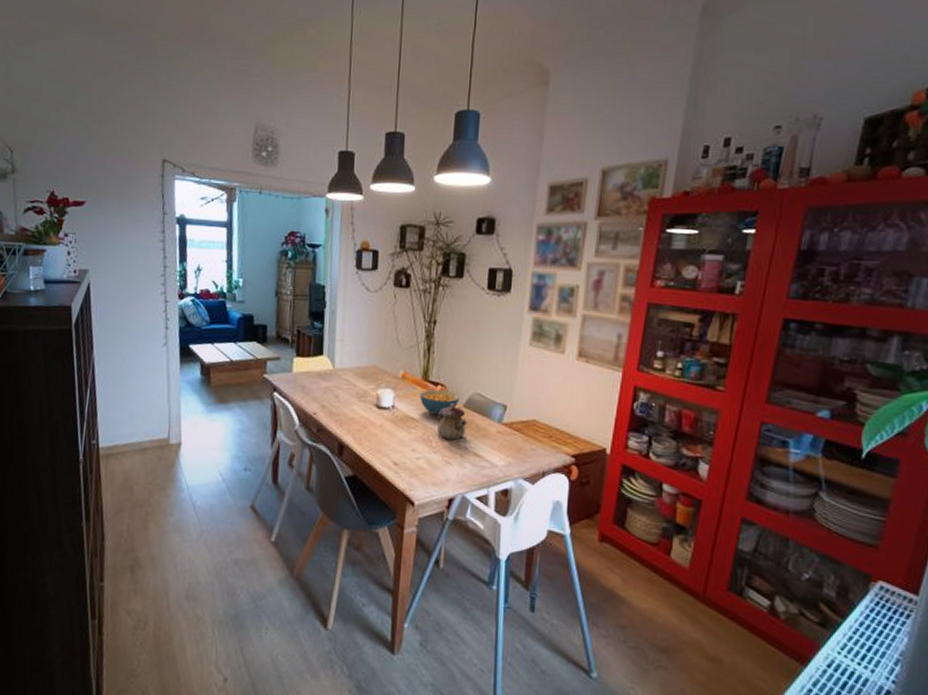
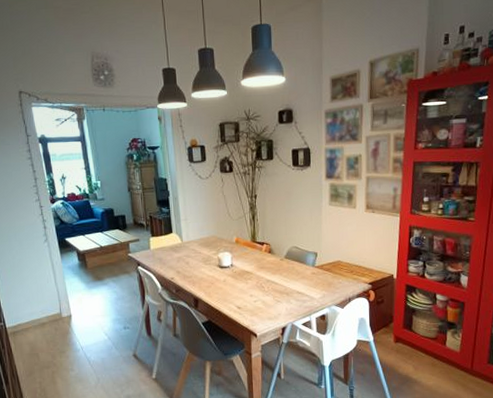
cereal bowl: present [420,389,460,417] -> none [251,247,282,268]
teapot: present [436,403,467,441] -> none [266,256,289,285]

